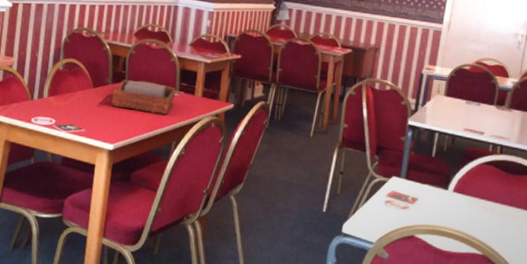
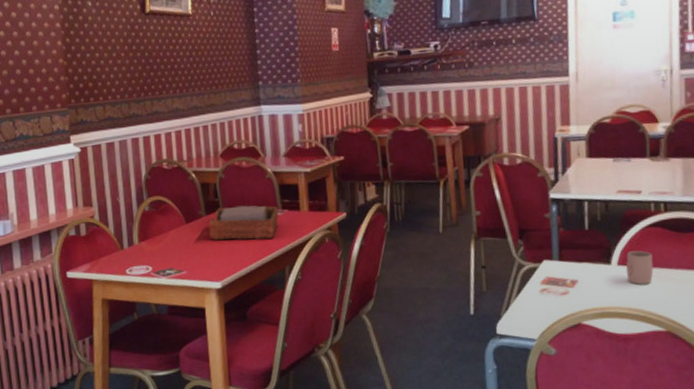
mug: none [458,182,484,212] -> present [625,250,654,285]

